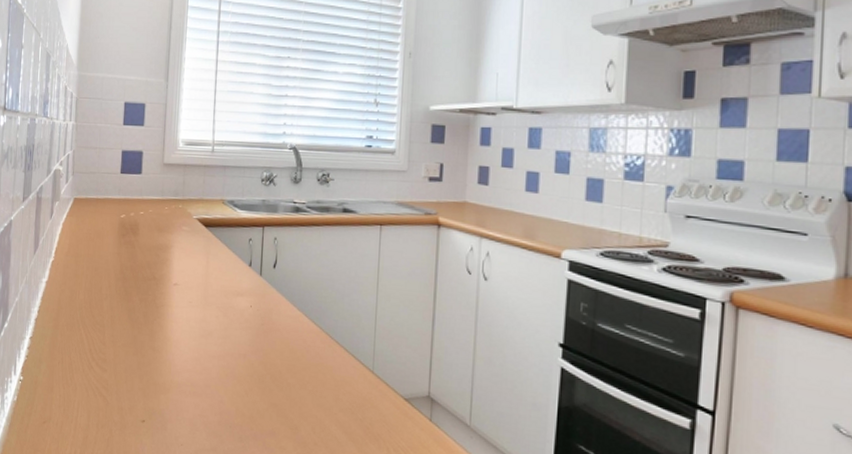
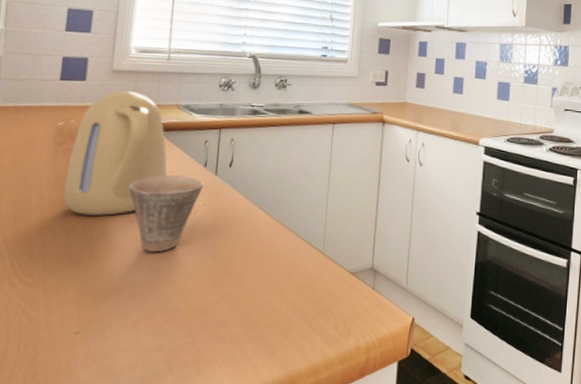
kettle: none [127,184,215,310] -> present [63,90,168,216]
cup: none [181,272,249,351] -> present [128,175,204,252]

